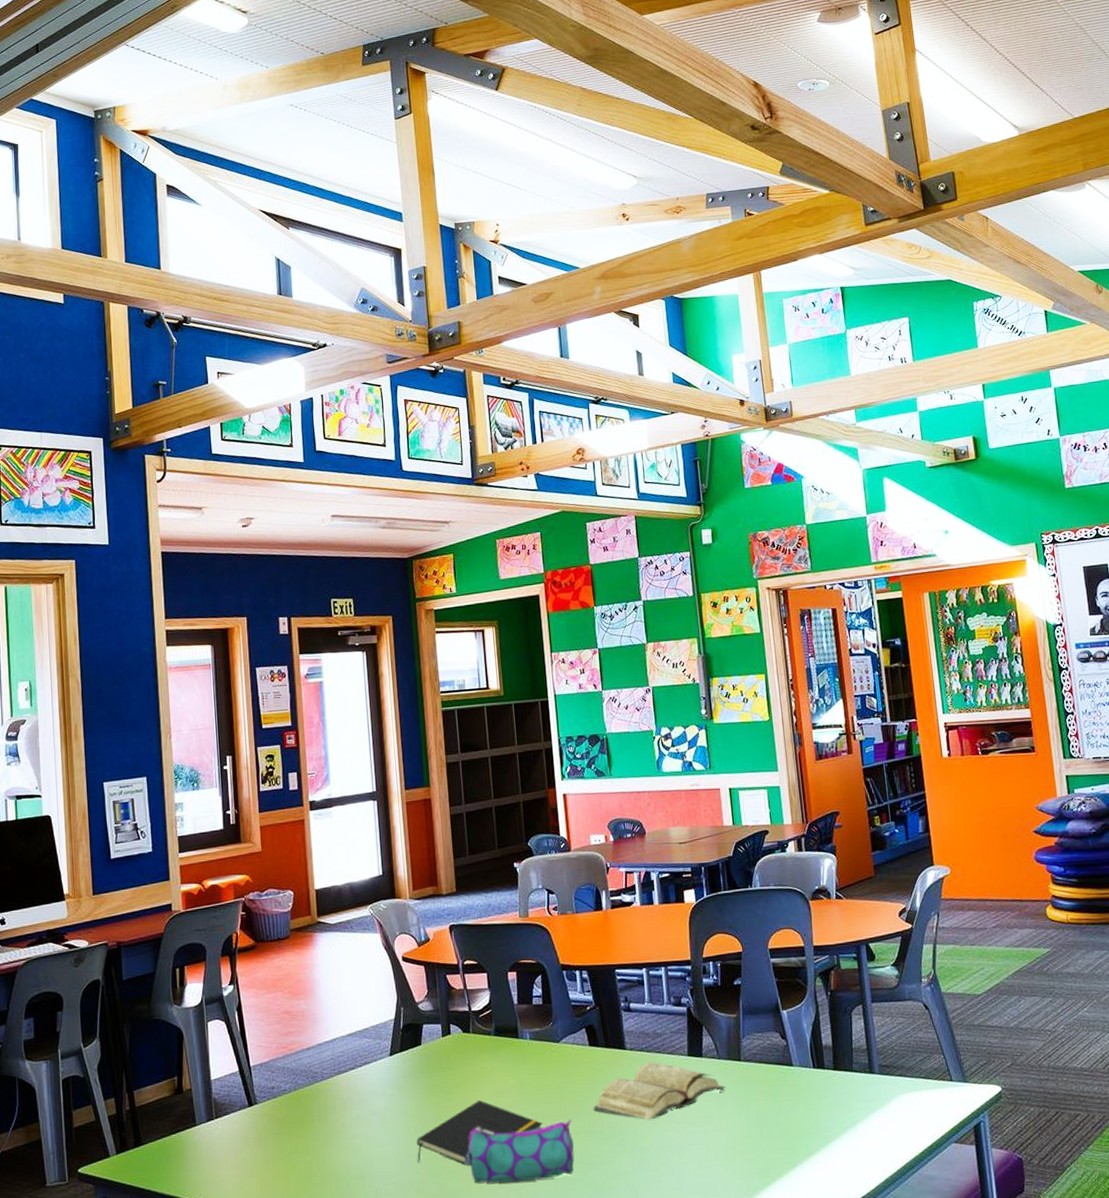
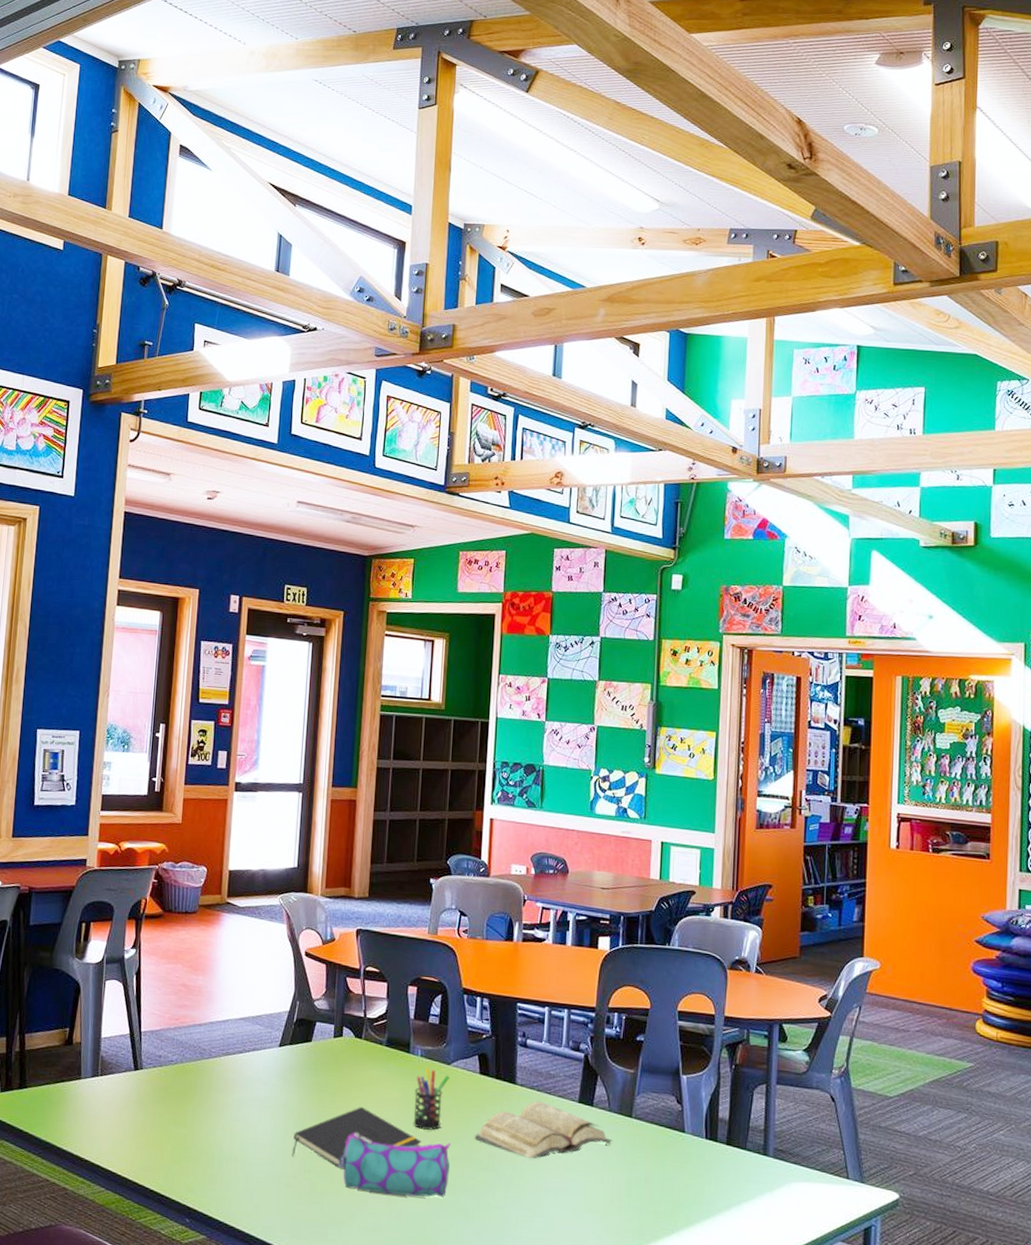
pen holder: none [528,1048,561,1111] -> present [413,1067,450,1130]

